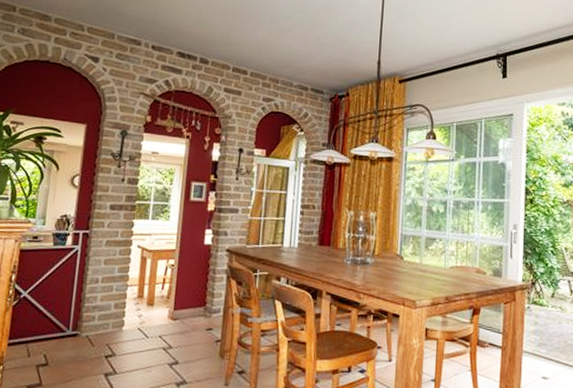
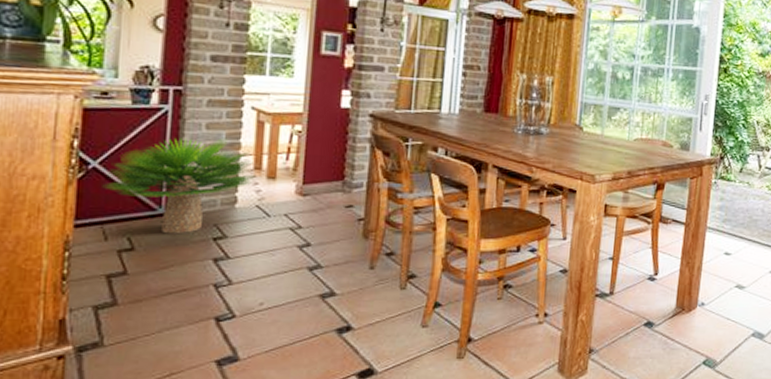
potted plant: none [30,271,139,352] -> present [104,137,256,234]

